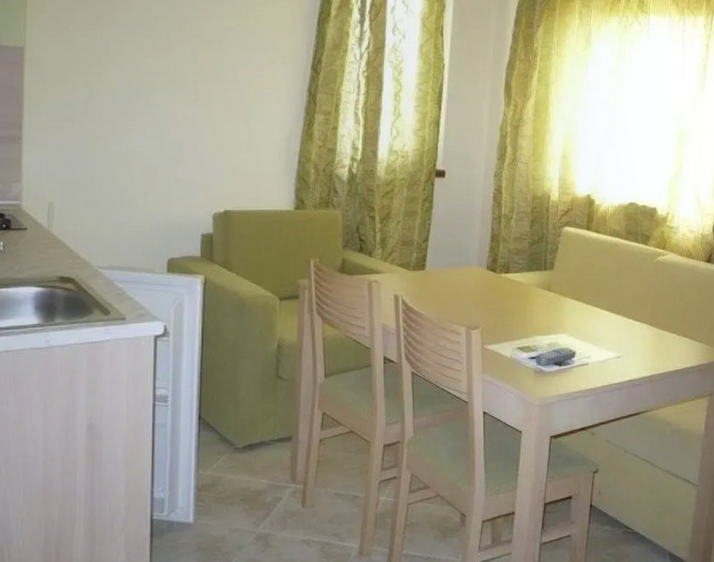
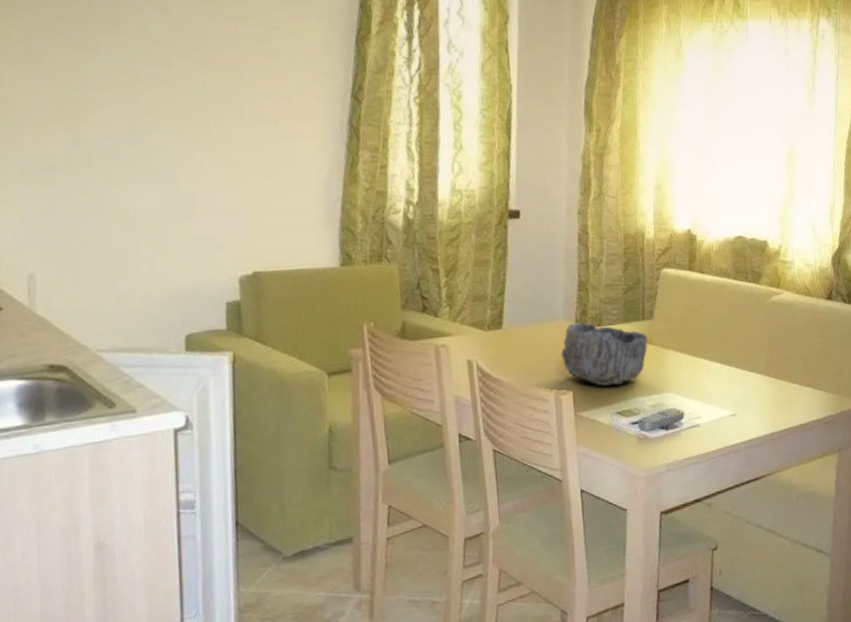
bowl: none [473,269,548,324] -> present [561,322,648,386]

